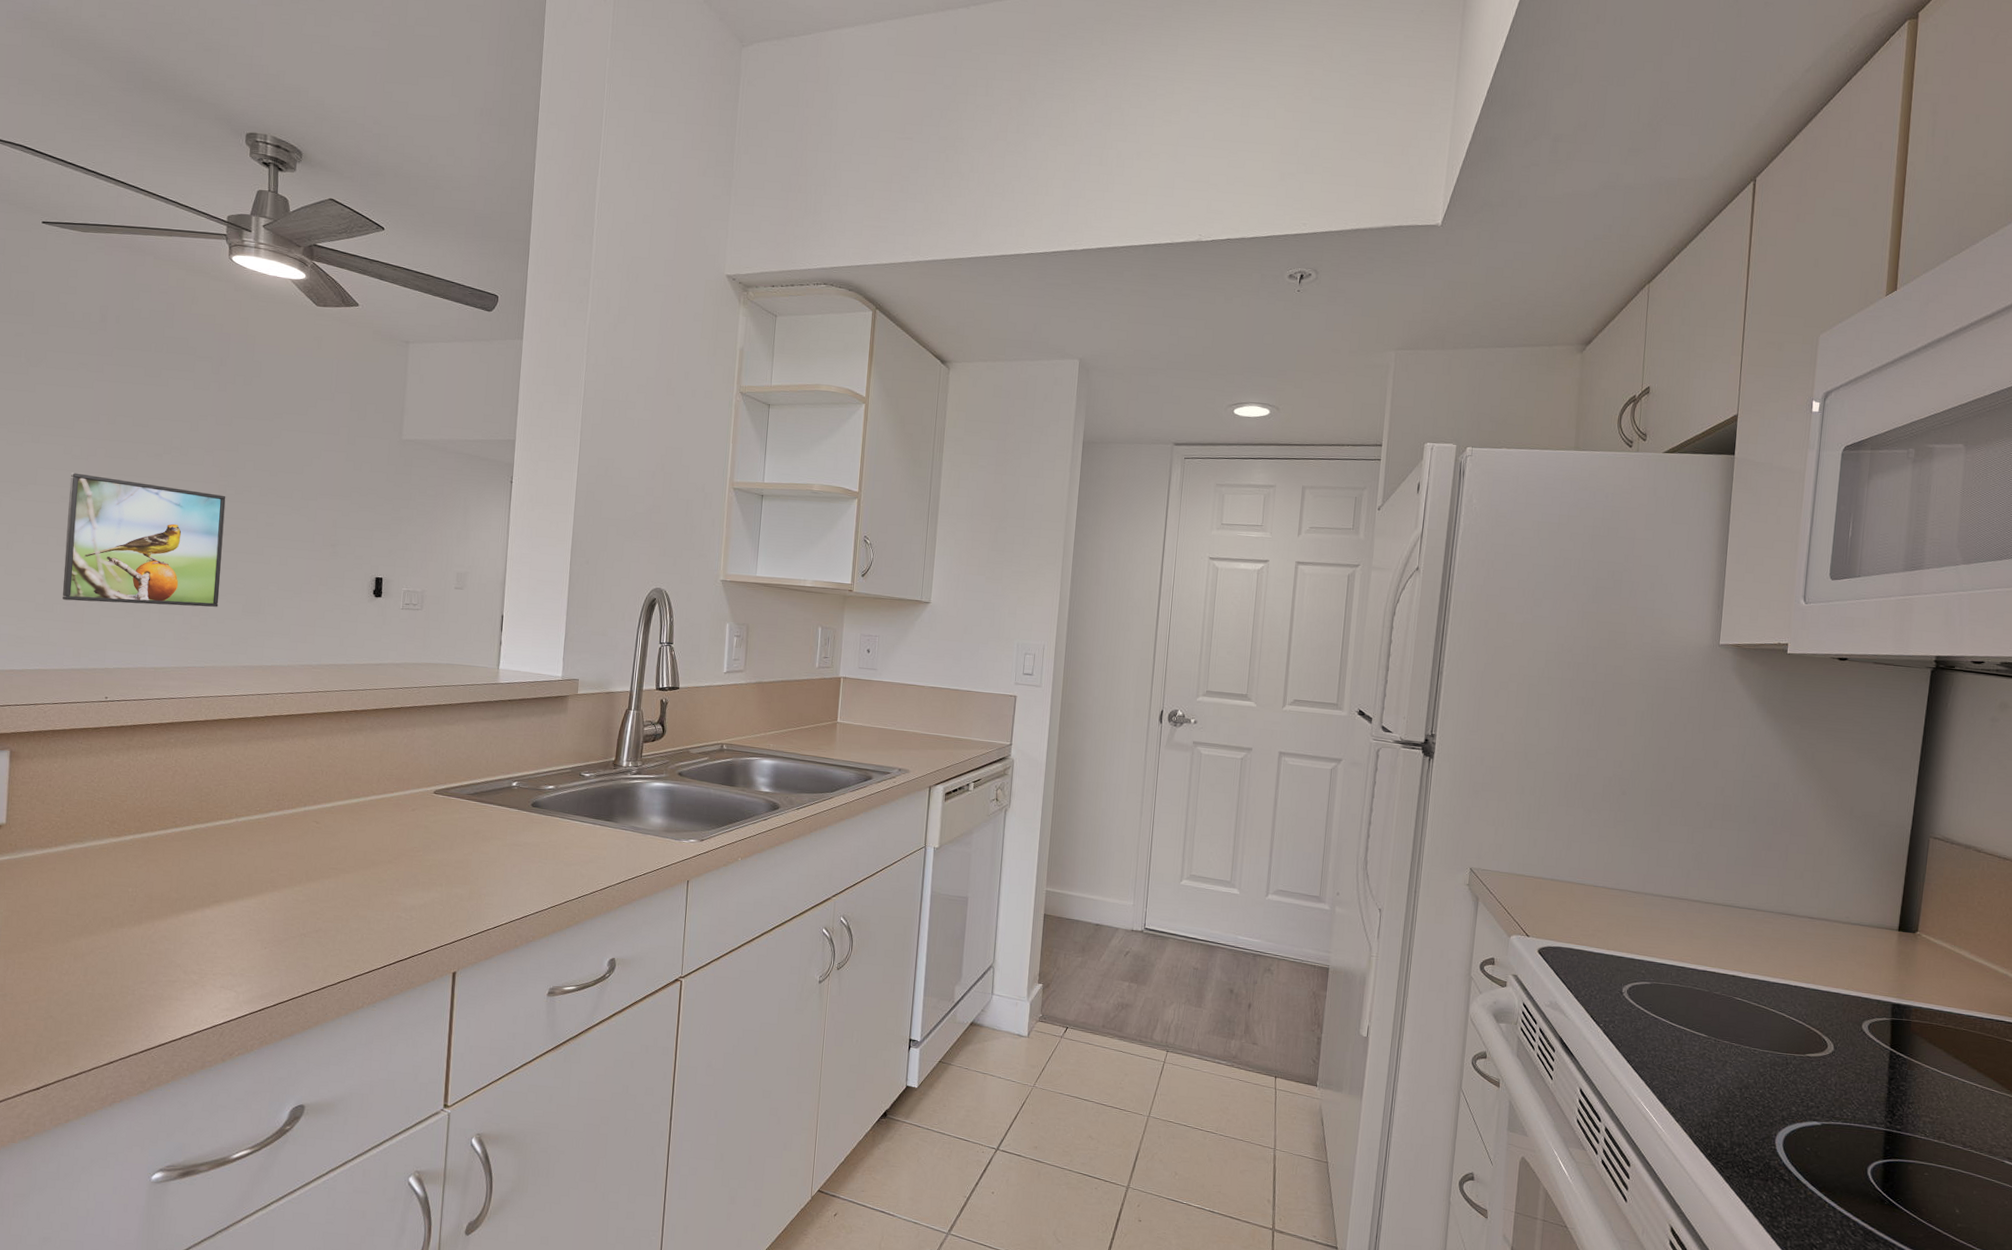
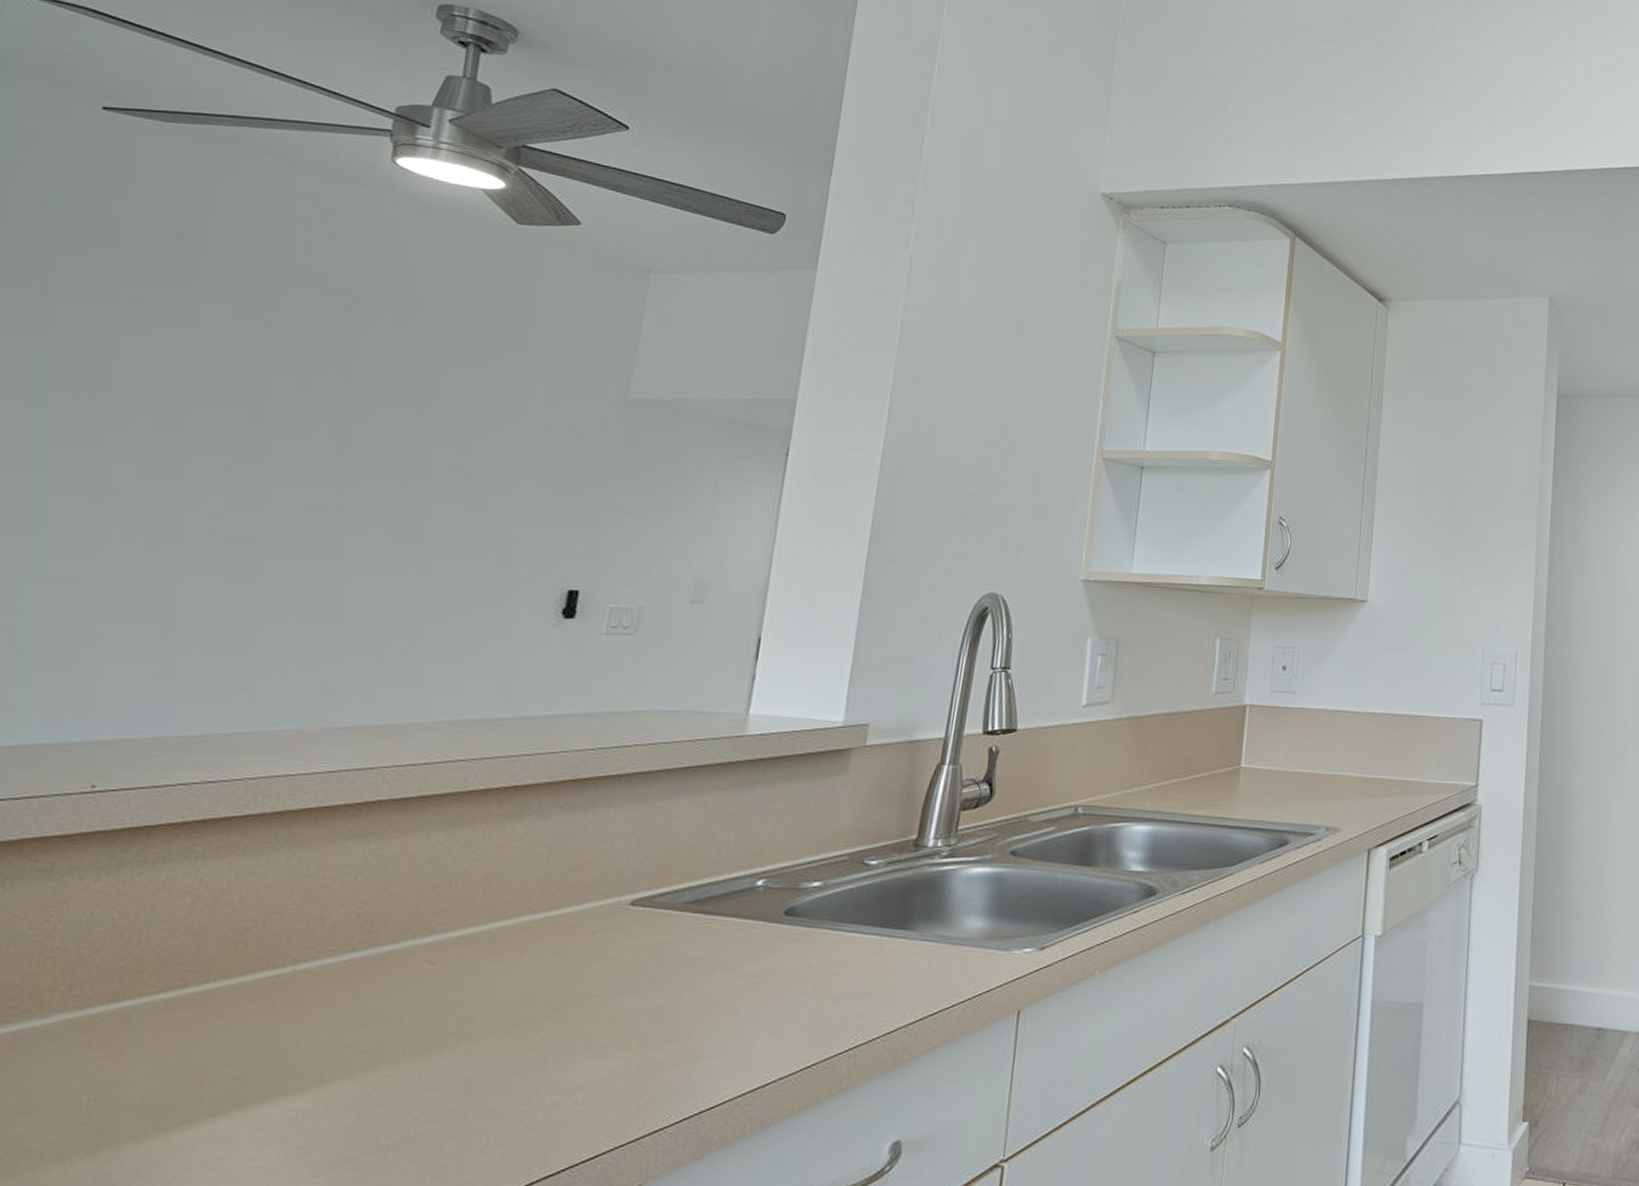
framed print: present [62,472,226,607] -> none [42,450,343,642]

